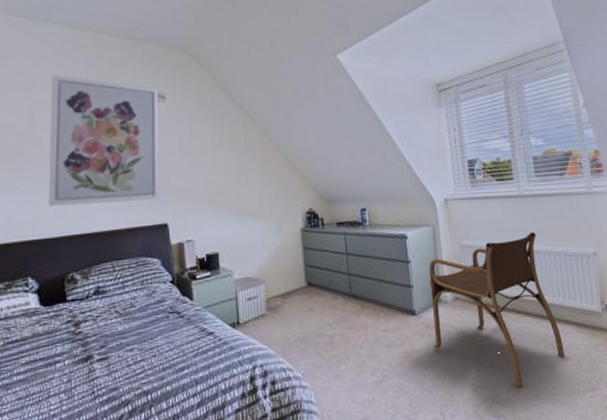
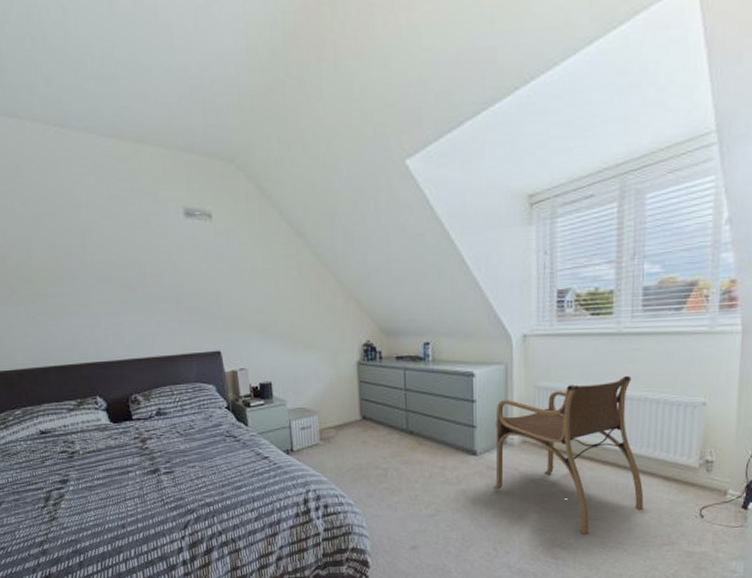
wall art: present [49,75,160,207] -> none [96,192,211,331]

